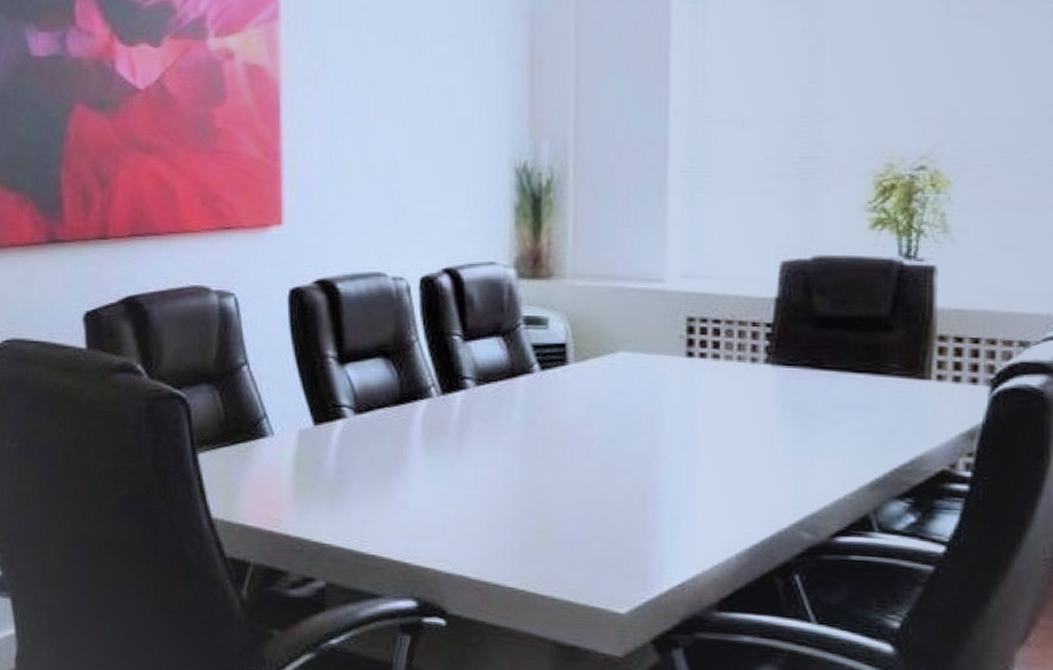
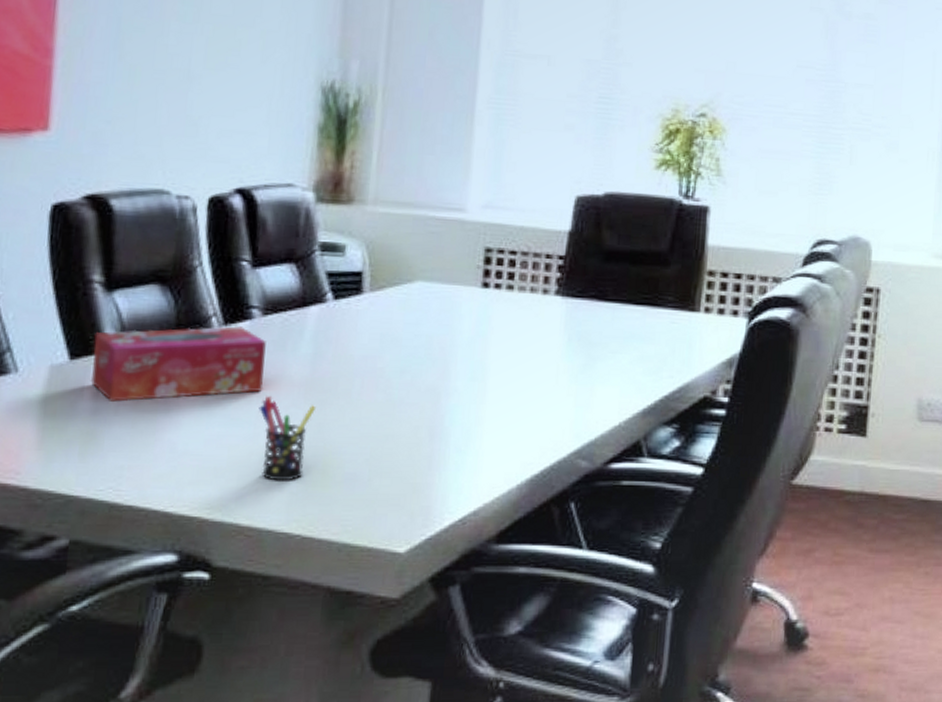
tissue box: none [332,396,481,464] -> present [90,326,266,403]
pen holder: none [478,460,532,540] -> present [259,396,317,481]

